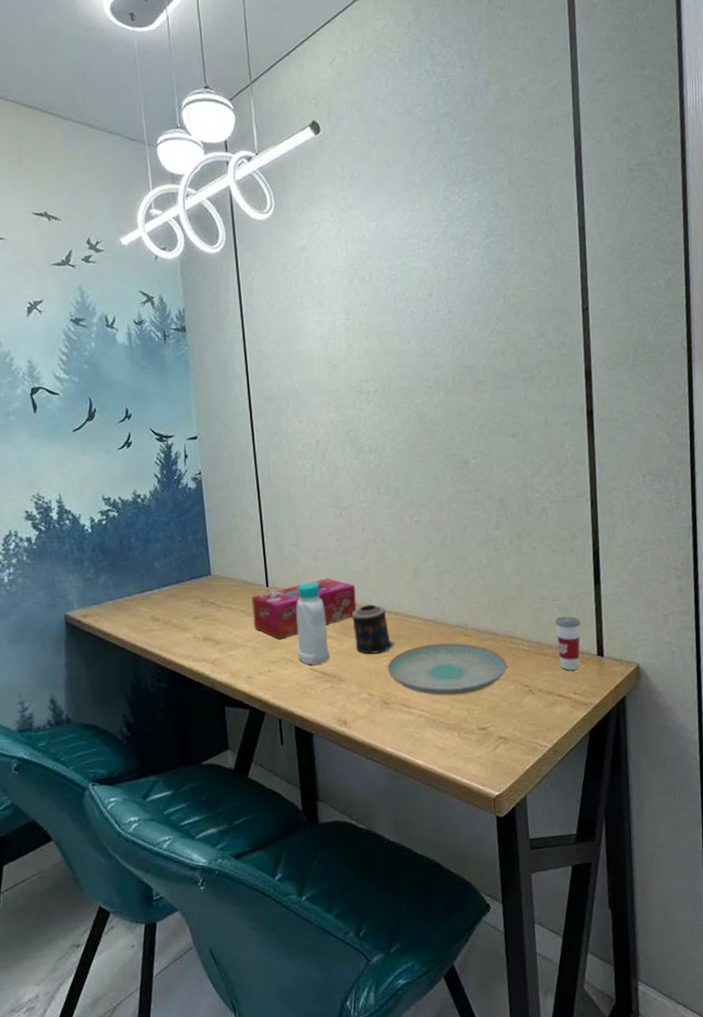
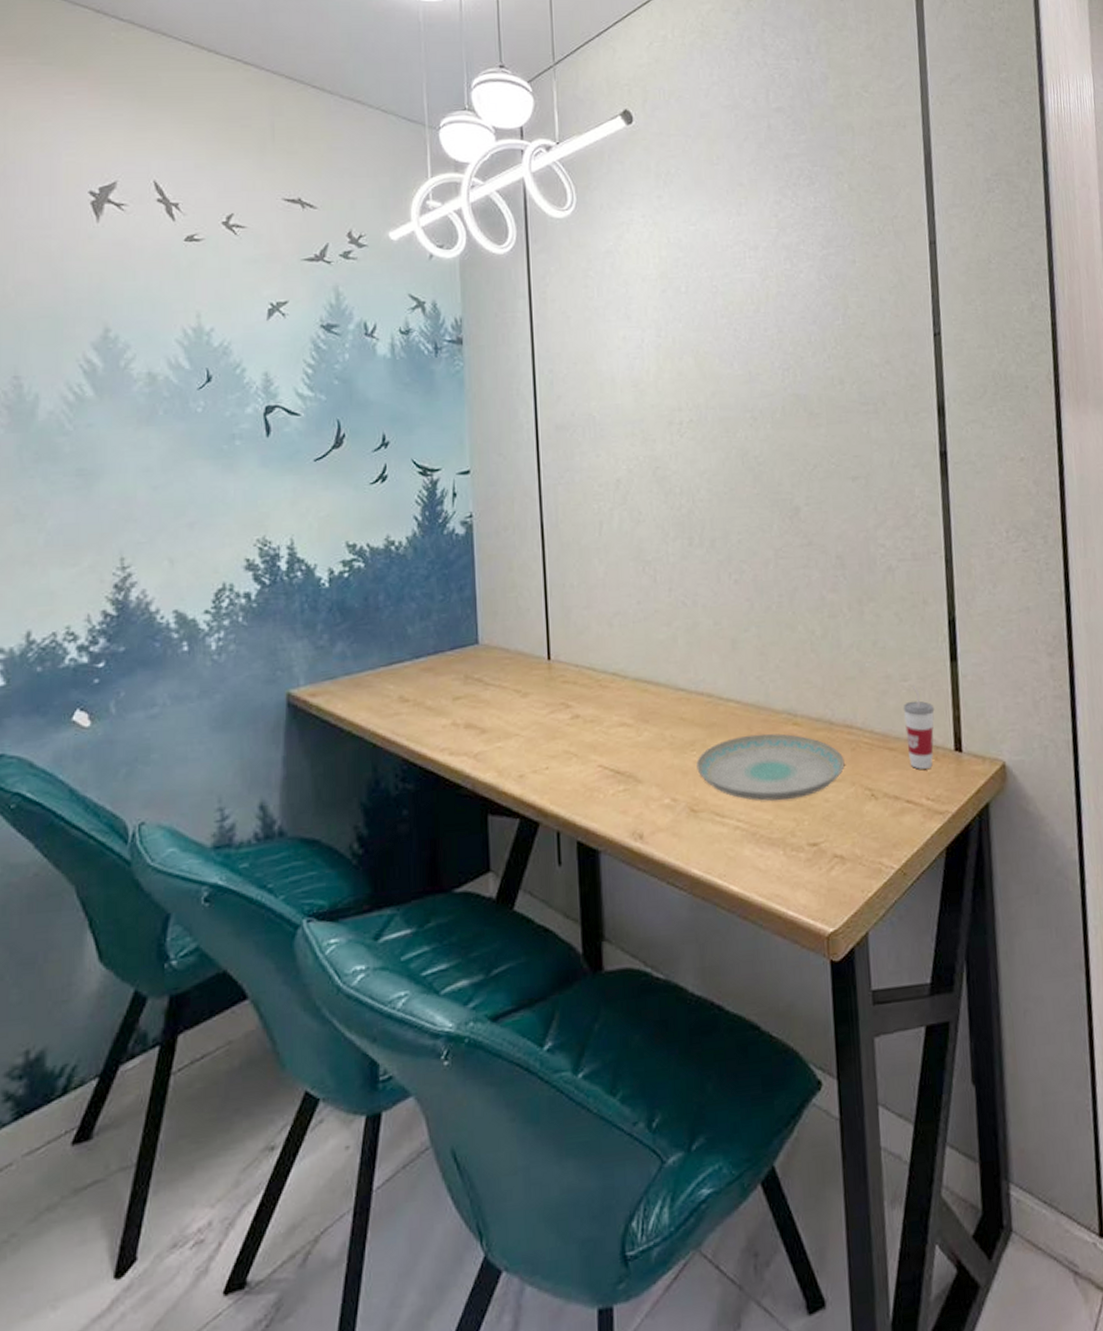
tissue box: present [251,578,357,639] -> none [528,649,660,727]
bottle: present [296,582,330,665] -> none [584,655,625,761]
candle: present [351,604,395,654] -> none [653,683,706,747]

